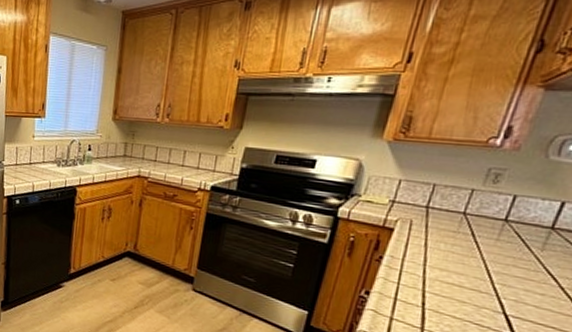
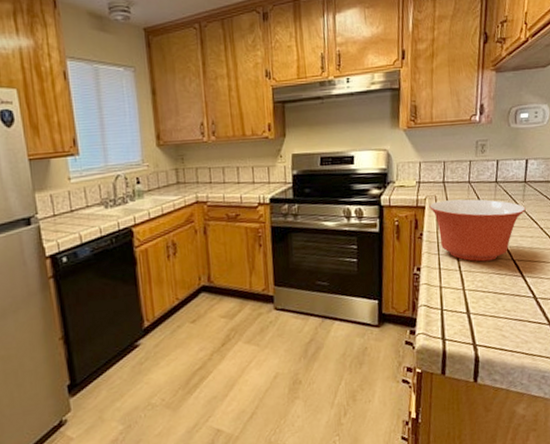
mixing bowl: none [399,226,544,308] -> present [429,199,526,262]

